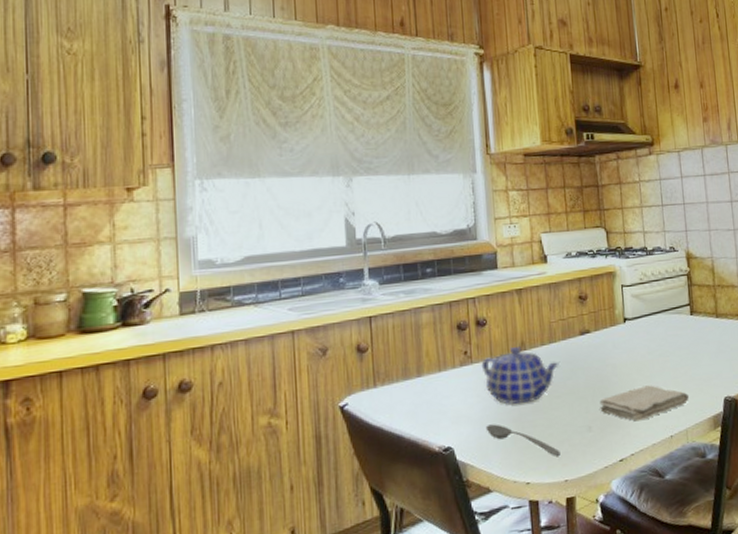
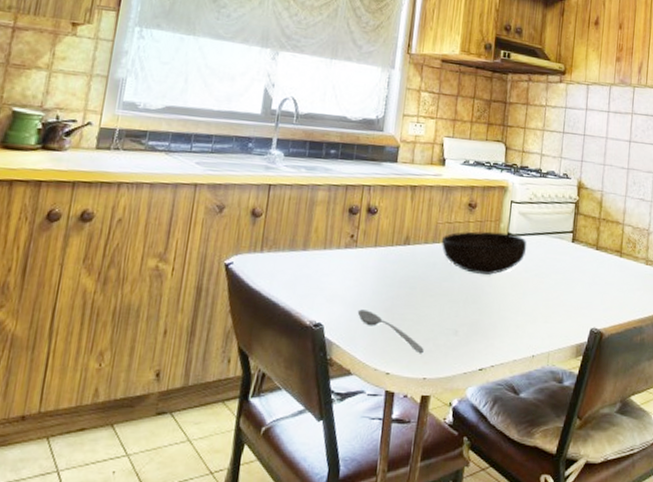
teapot: present [481,347,559,404] -> none [364,240,439,296]
bowl: none [558,318,646,366] -> present [442,231,527,275]
washcloth: present [599,385,689,421] -> none [469,302,556,335]

